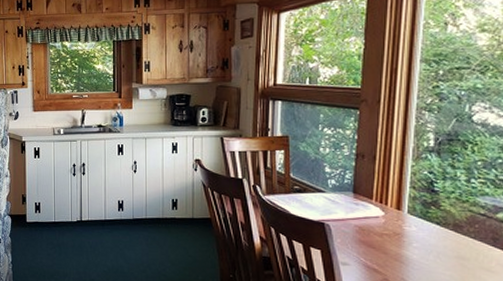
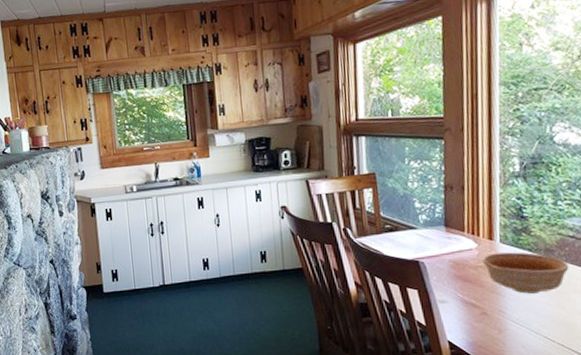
bowl: none [389,223,478,266] -> present [483,252,569,294]

